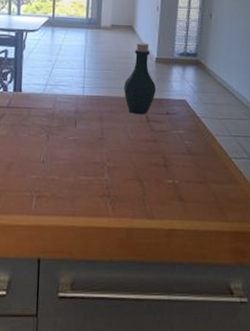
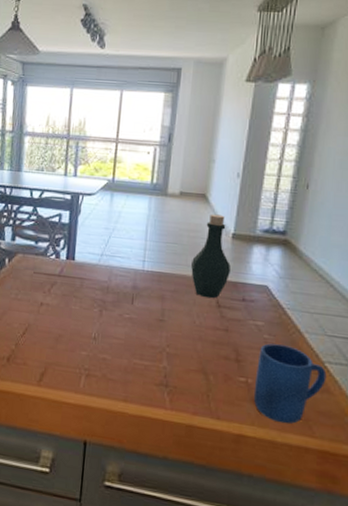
mug: none [180,148,234,214] -> present [253,343,327,424]

